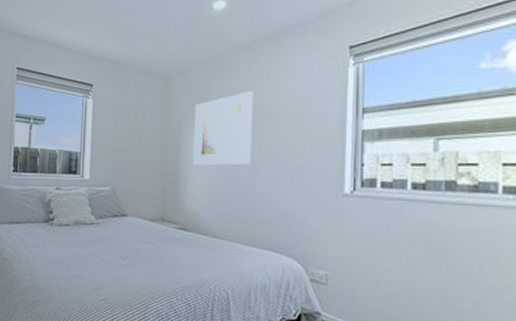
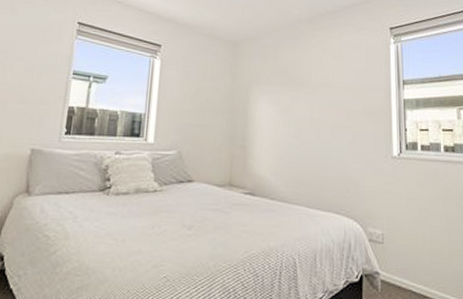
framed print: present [193,91,253,166] -> none [260,60,314,129]

